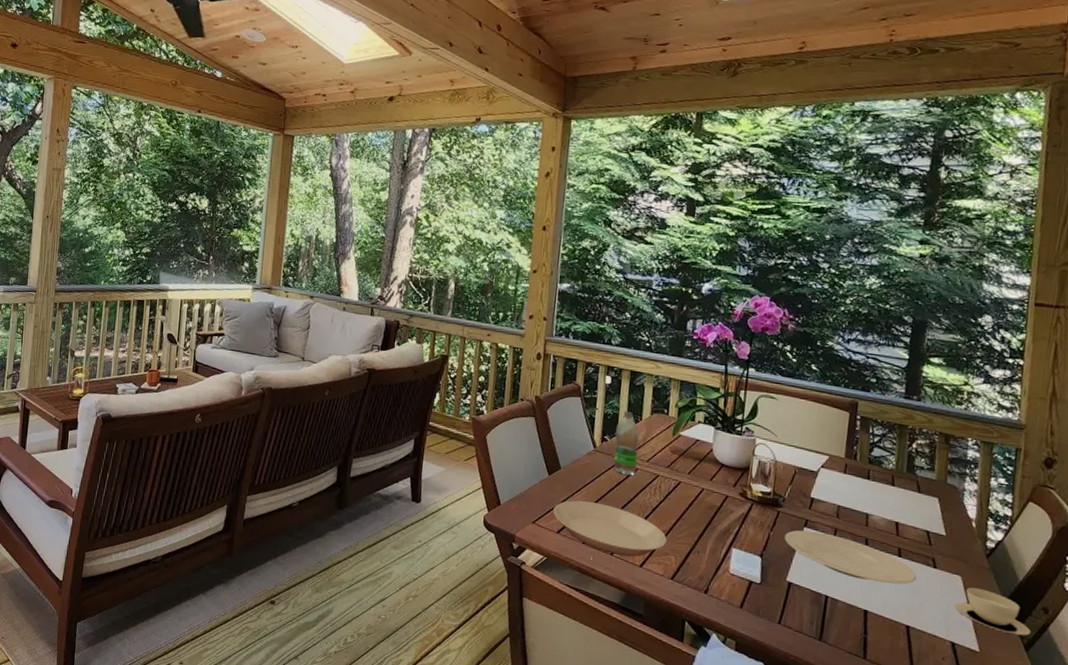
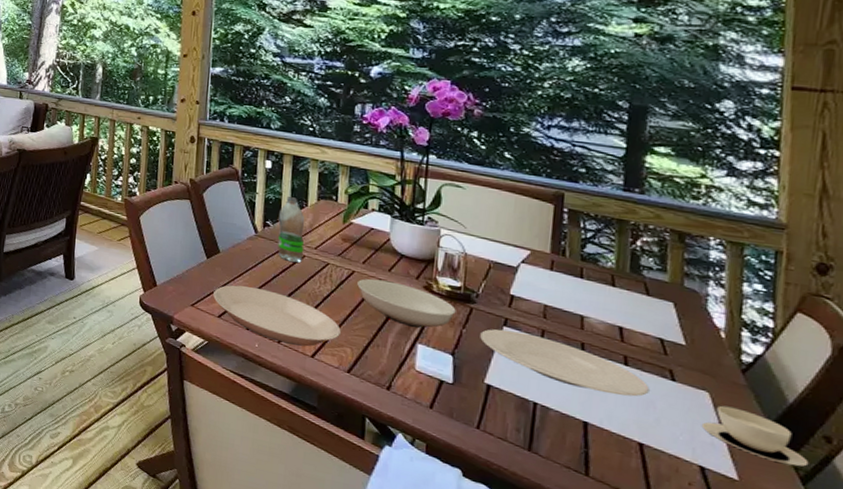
bowl: none [683,488,766,533] -> present [357,278,456,328]

